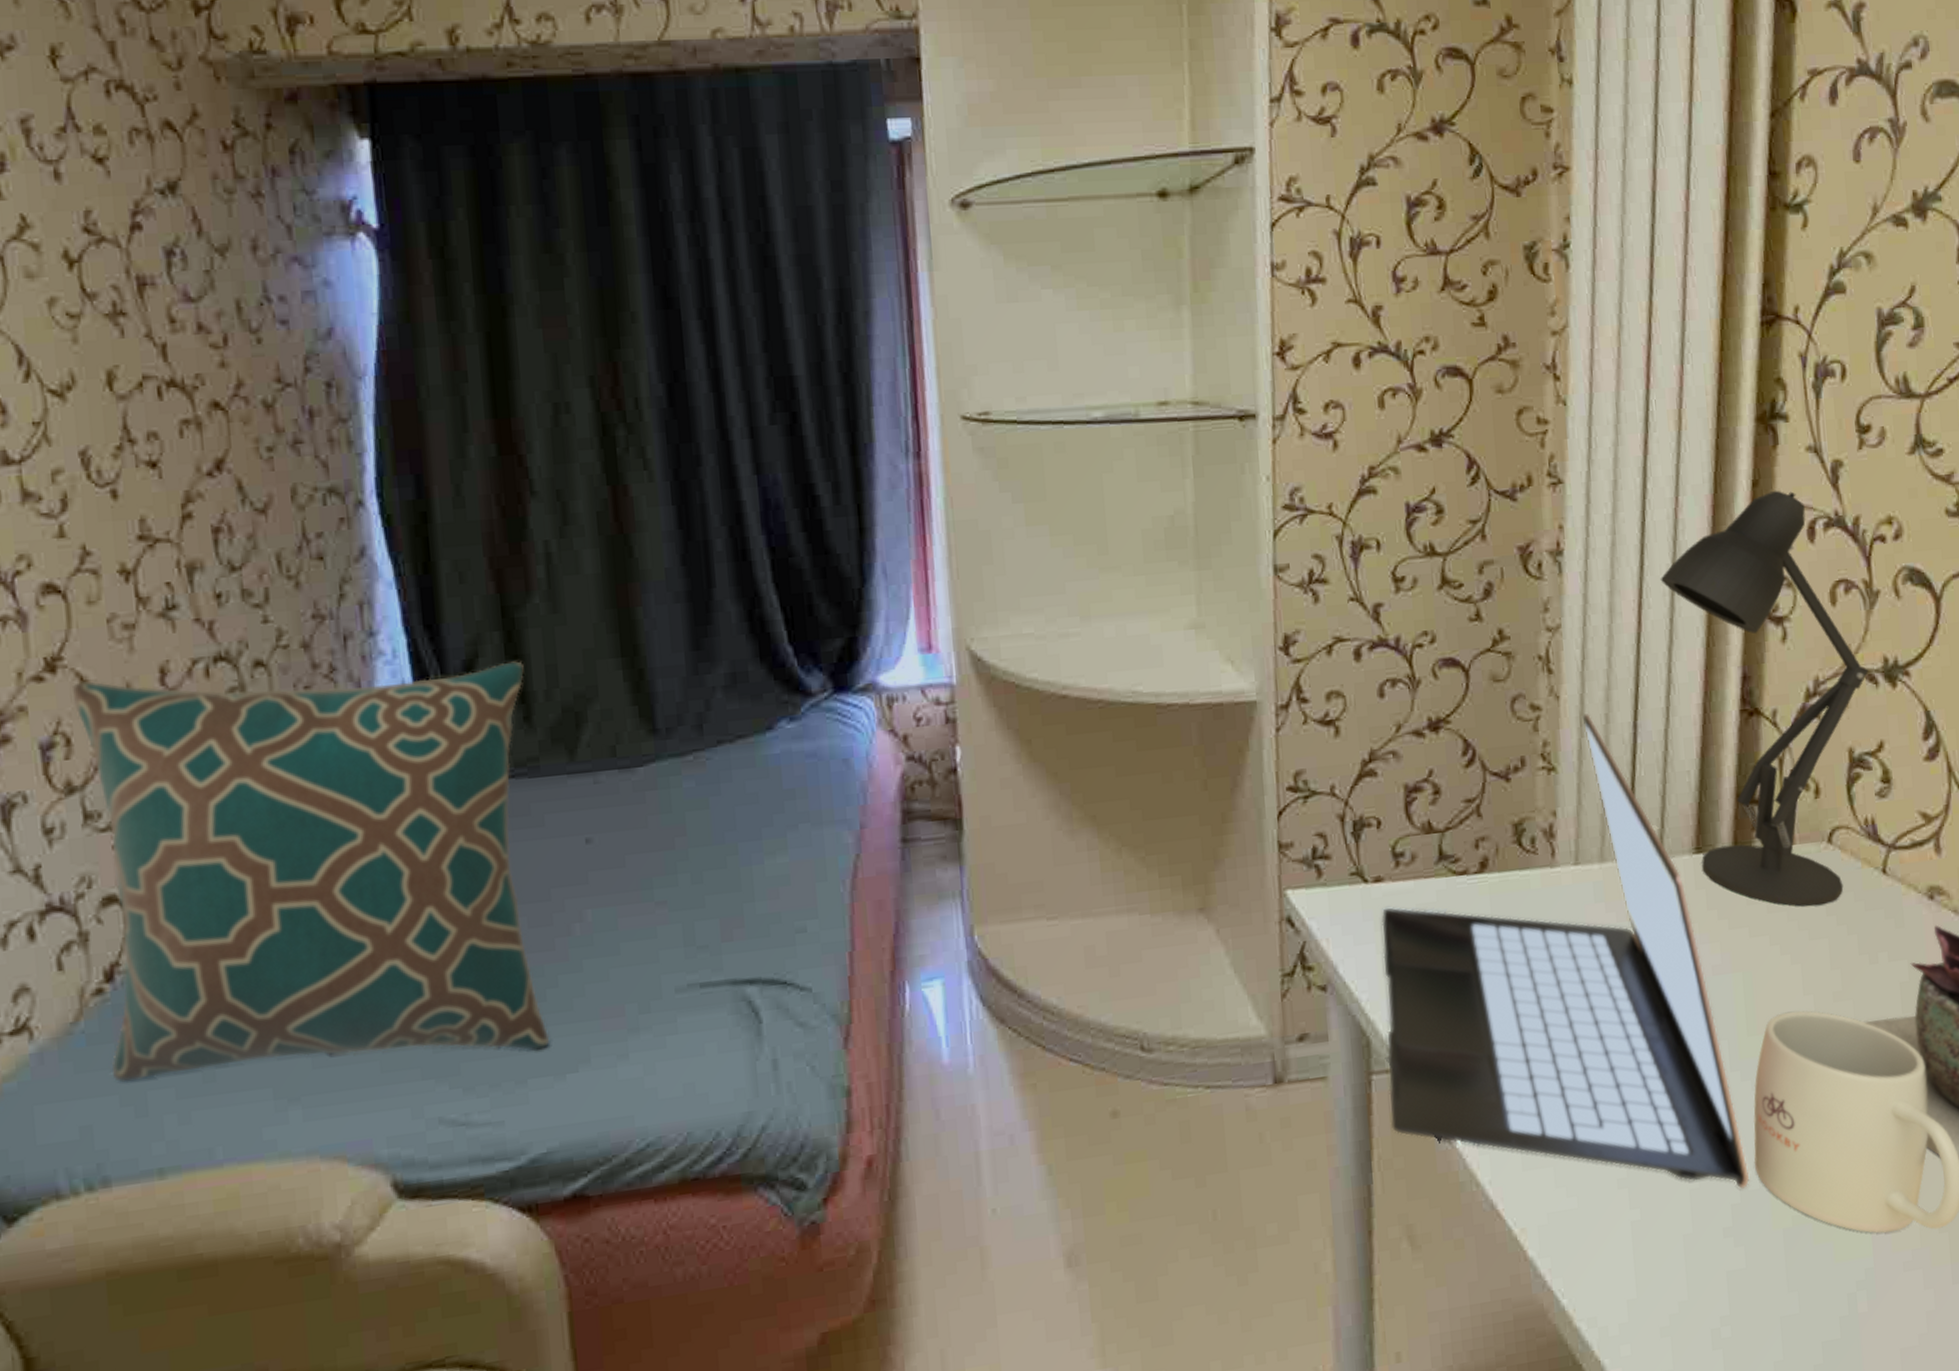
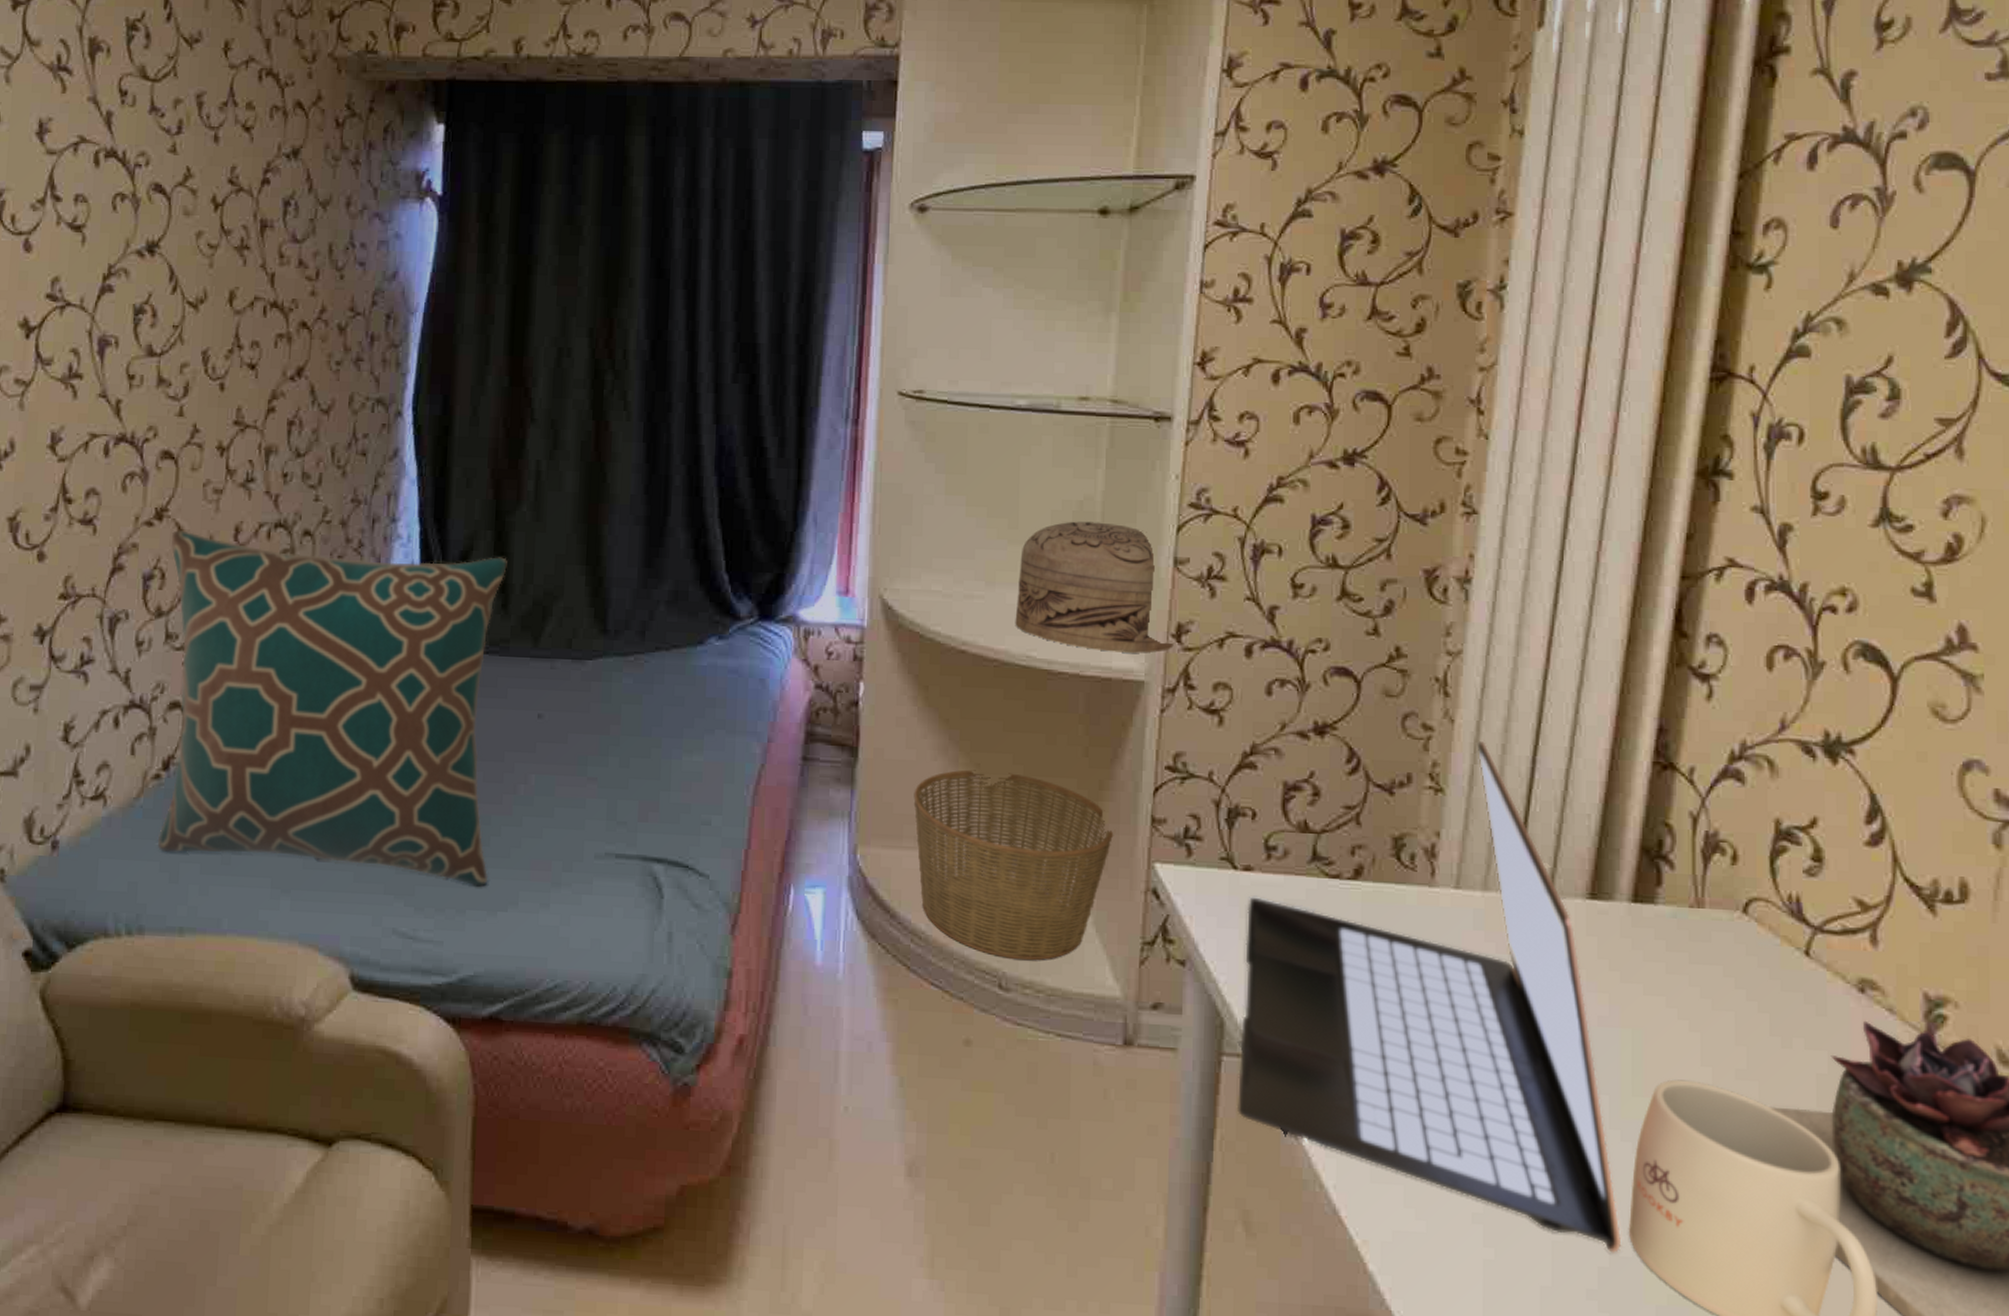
basket: none [1028,819,1244,1018] -> present [913,769,1116,961]
decorative box: none [1114,536,1283,675] -> present [1015,521,1175,654]
desk lamp: present [1660,490,1869,906] -> none [1575,546,1806,975]

